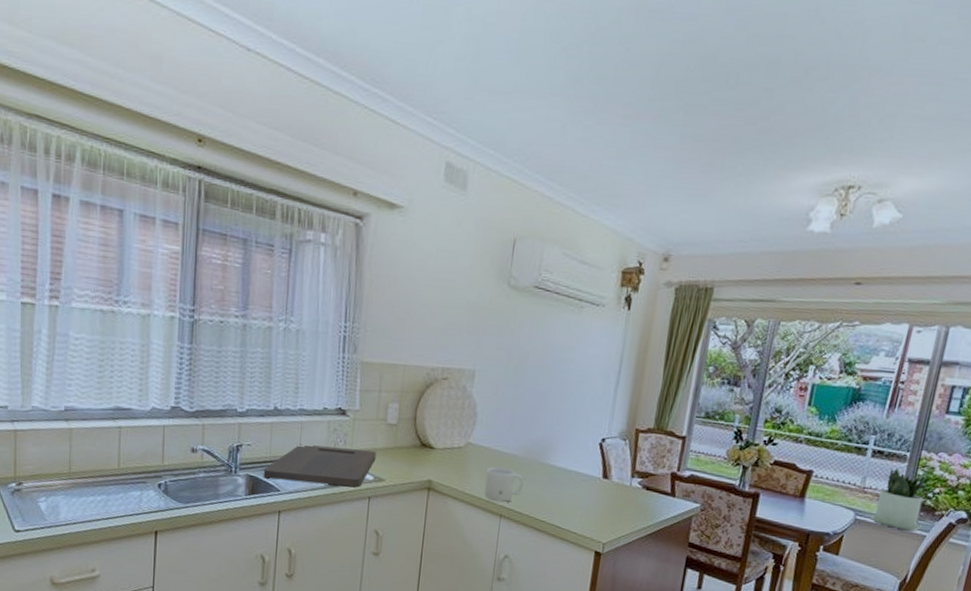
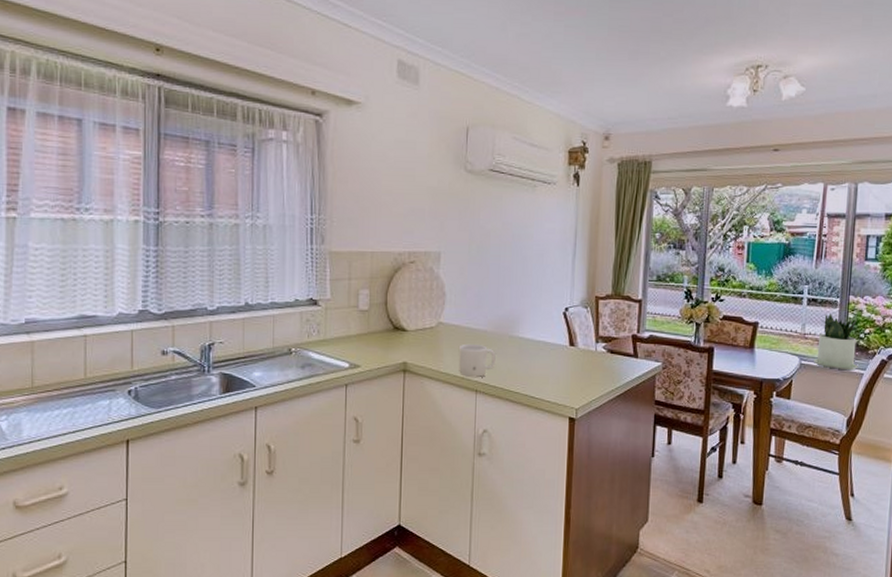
cutting board: present [263,444,377,488] -> none [237,337,351,376]

